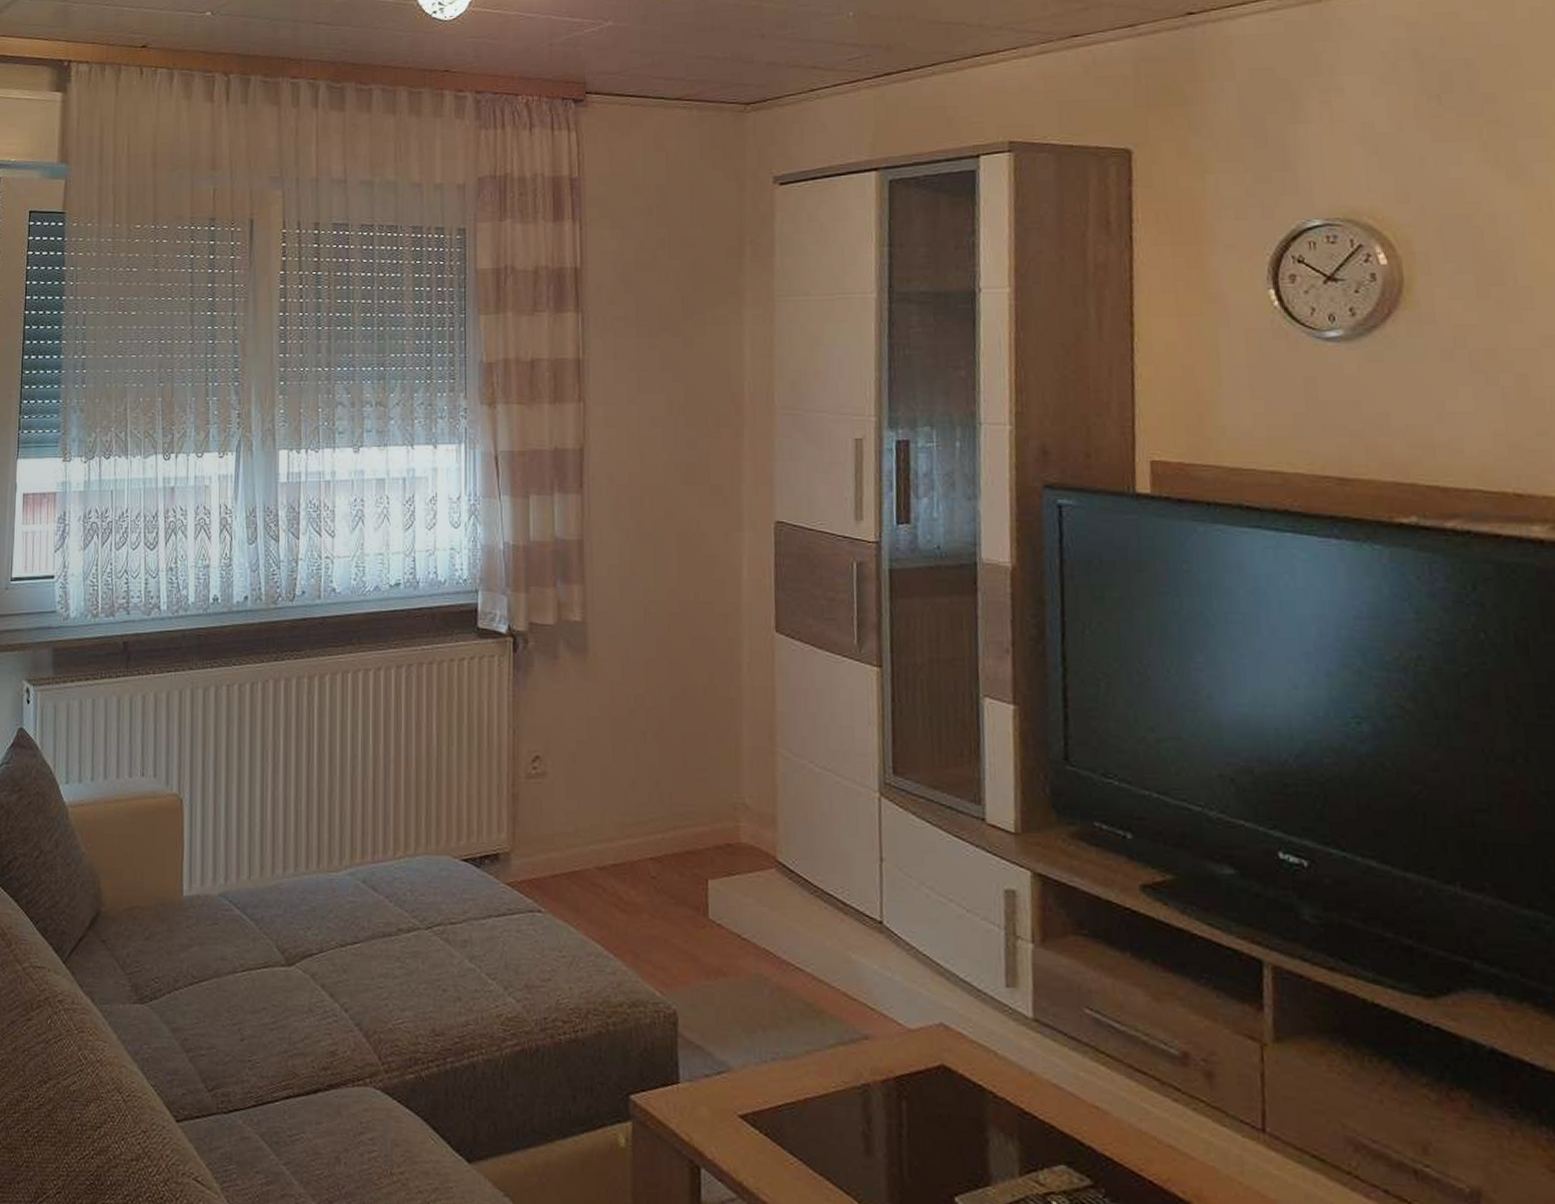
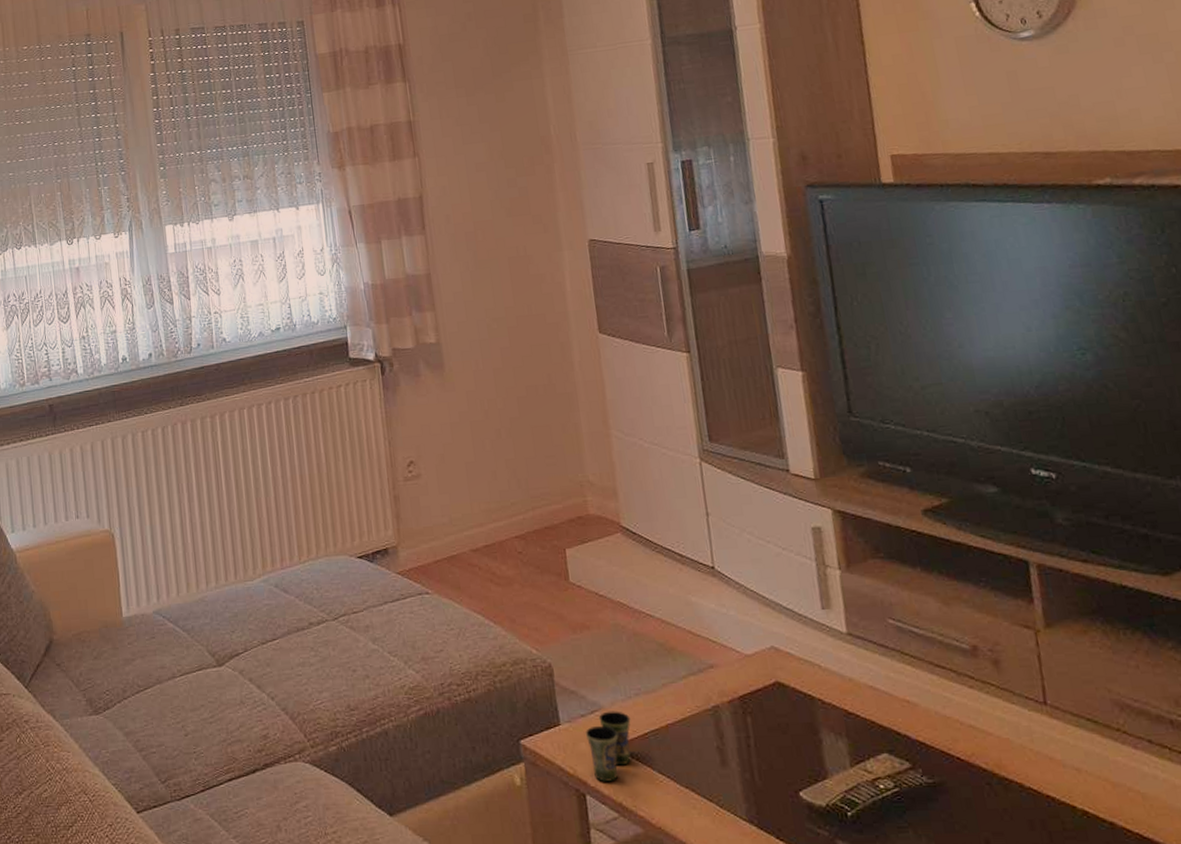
cup: none [707,1074,763,1158] -> present [585,711,631,783]

